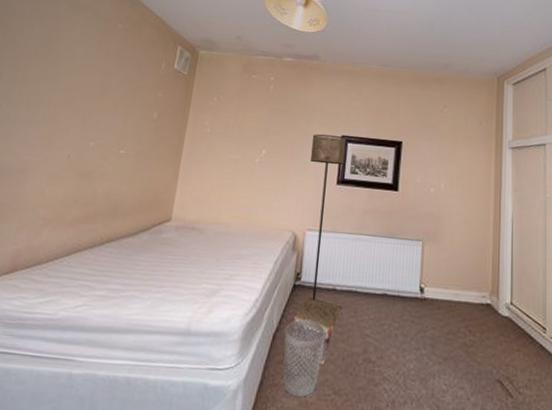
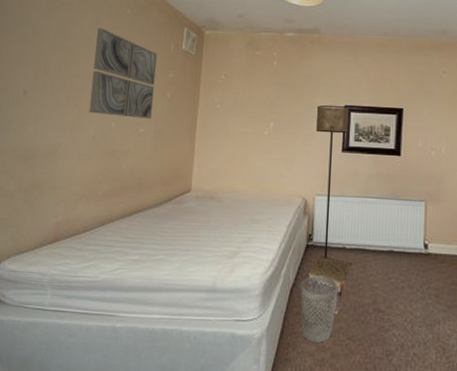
wall art: none [66,41,147,140] -> present [89,28,157,119]

